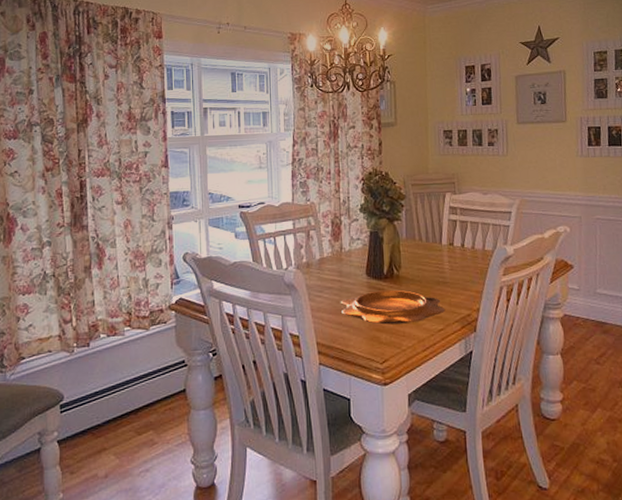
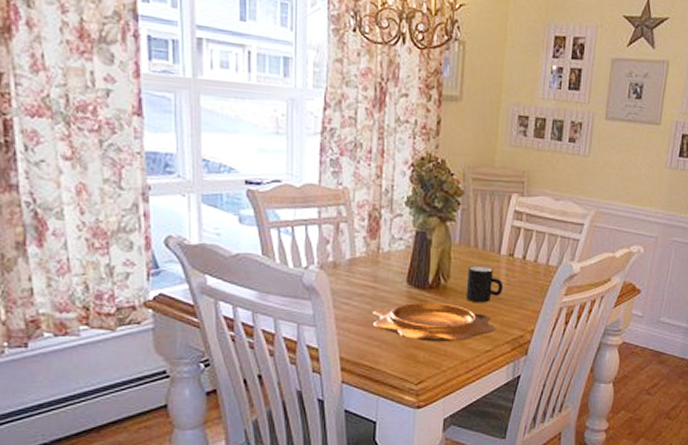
mug: none [415,255,448,288] -> present [466,265,504,303]

